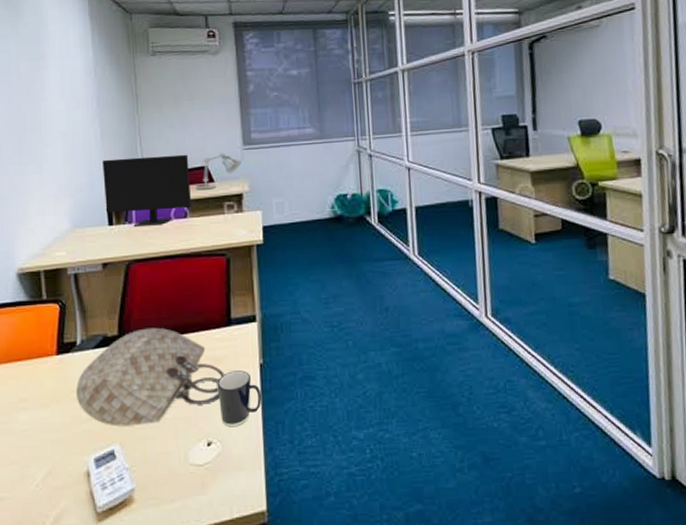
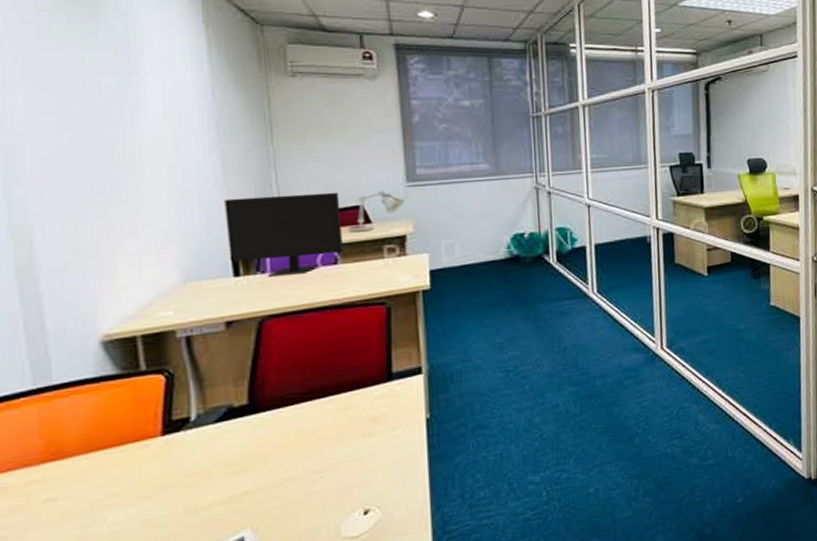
handbag: present [75,327,224,427] -> none [189,390,384,510]
mug: present [217,370,262,427] -> none [375,427,429,491]

